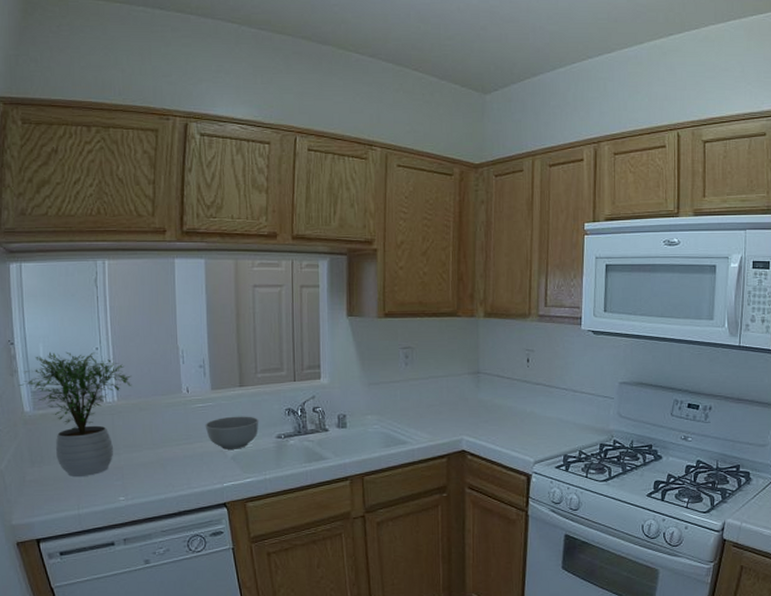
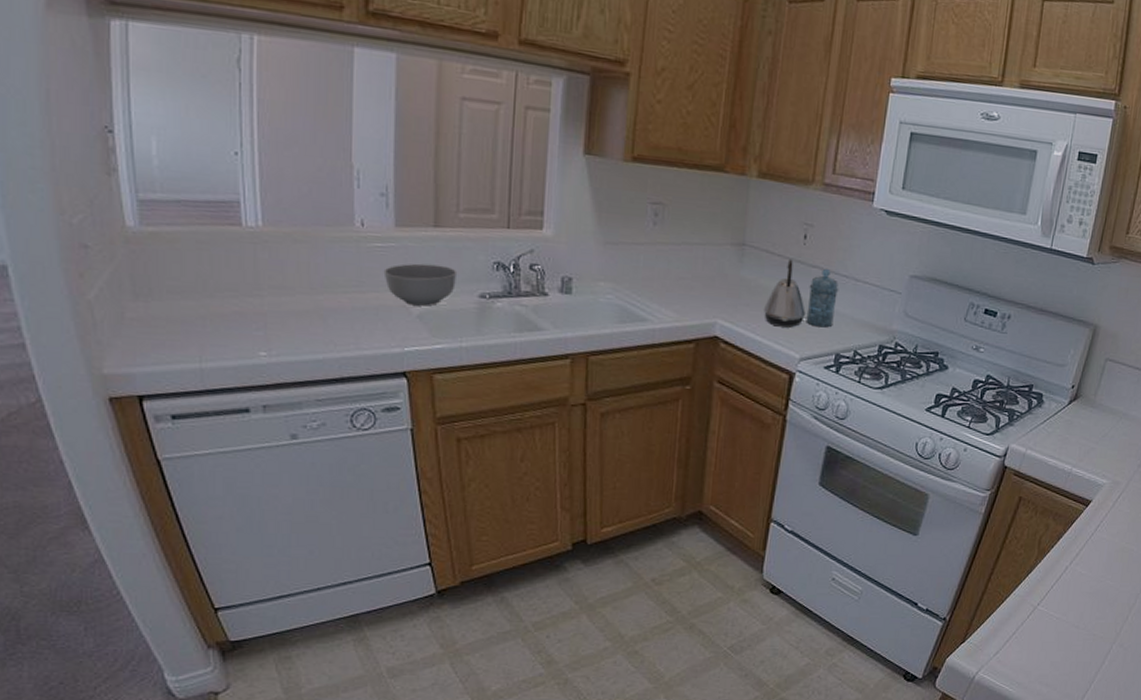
potted plant: present [19,351,132,478] -> none [119,149,285,321]
kettle: none [499,380,535,437] -> present [763,259,805,328]
canister: none [535,384,561,434] -> present [806,268,839,328]

